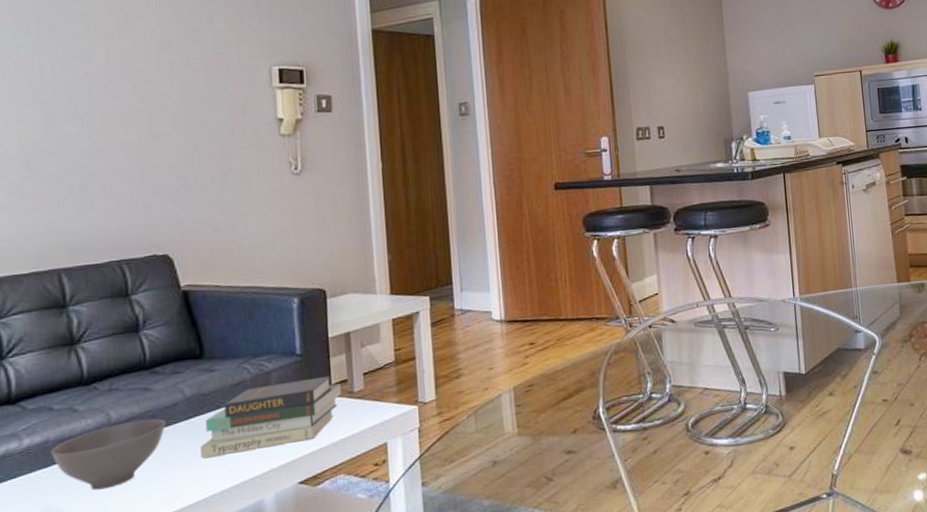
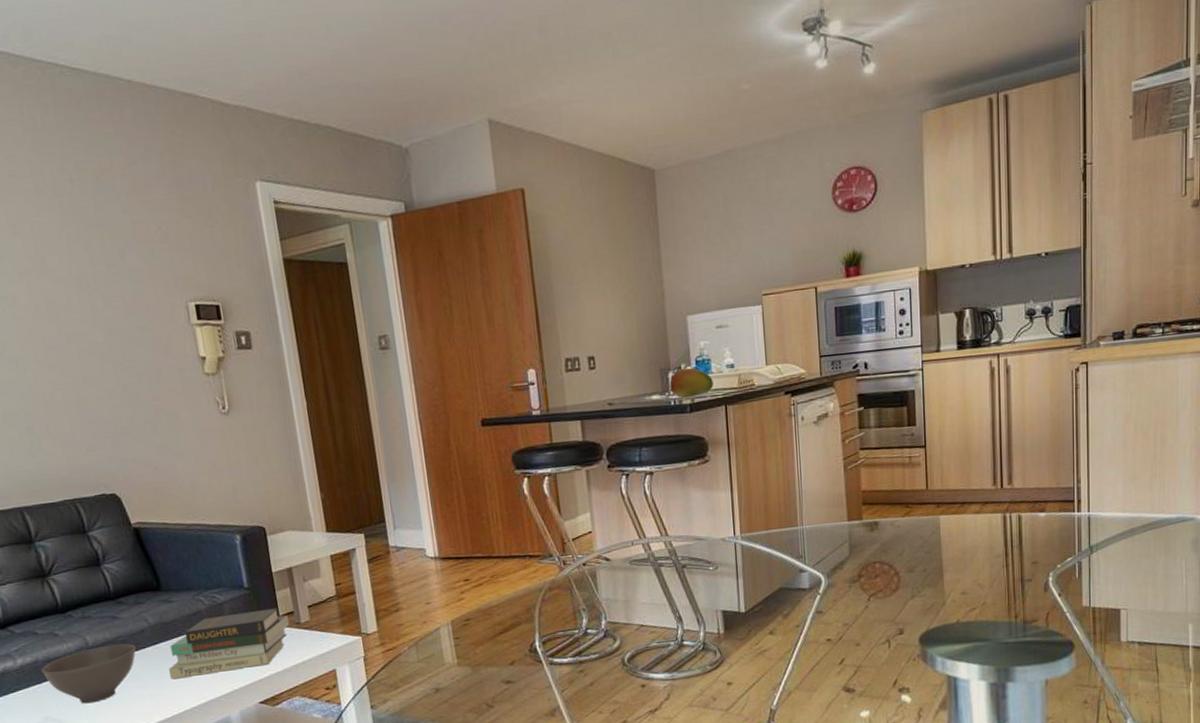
fruit: none [733,138,773,166] -> present [669,368,713,398]

